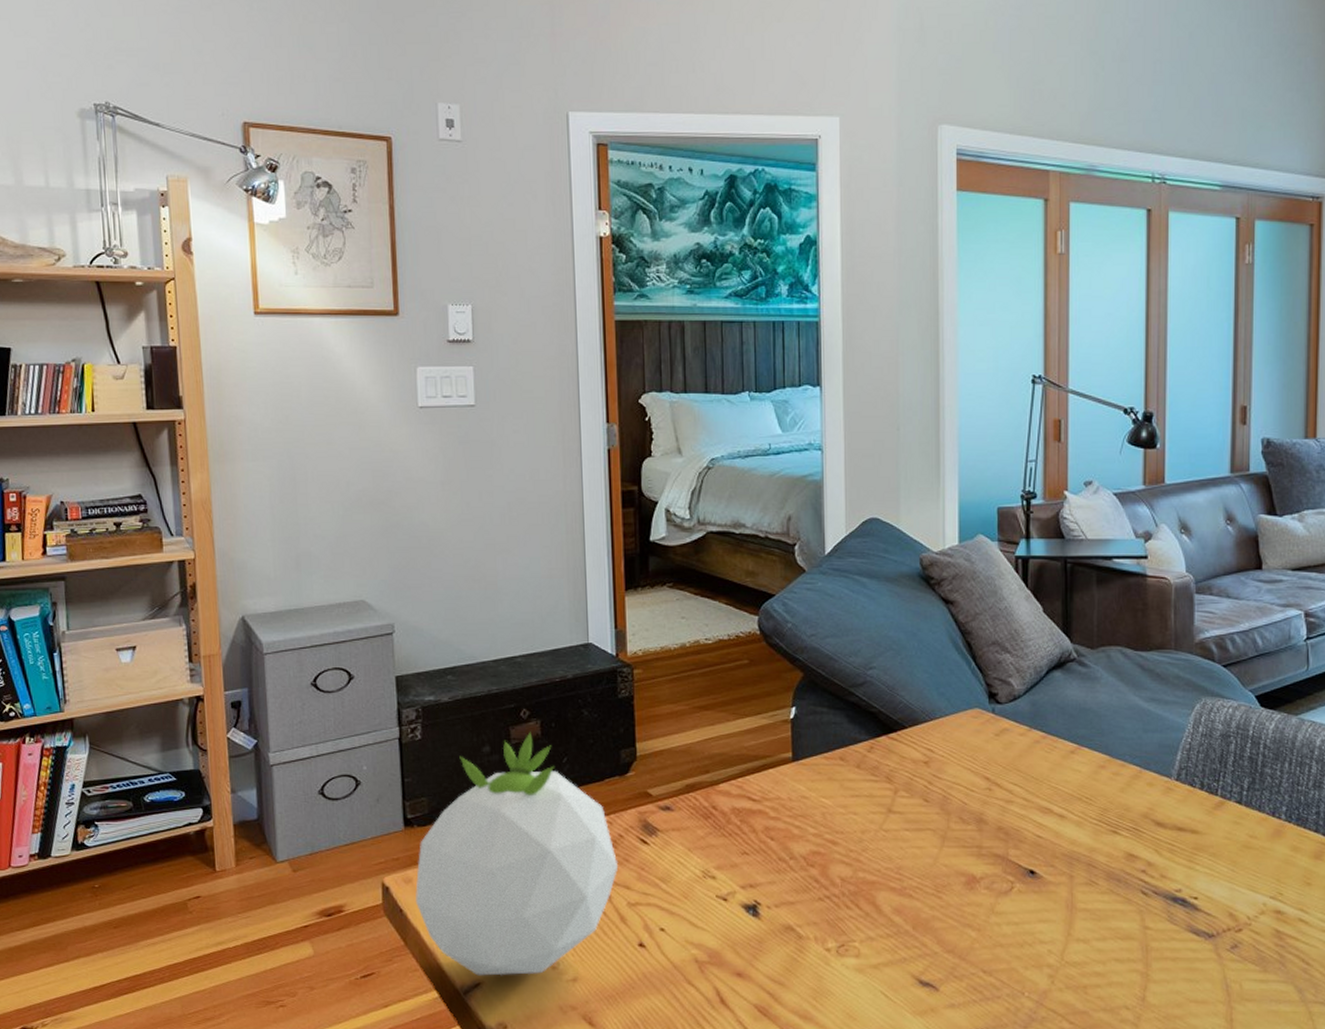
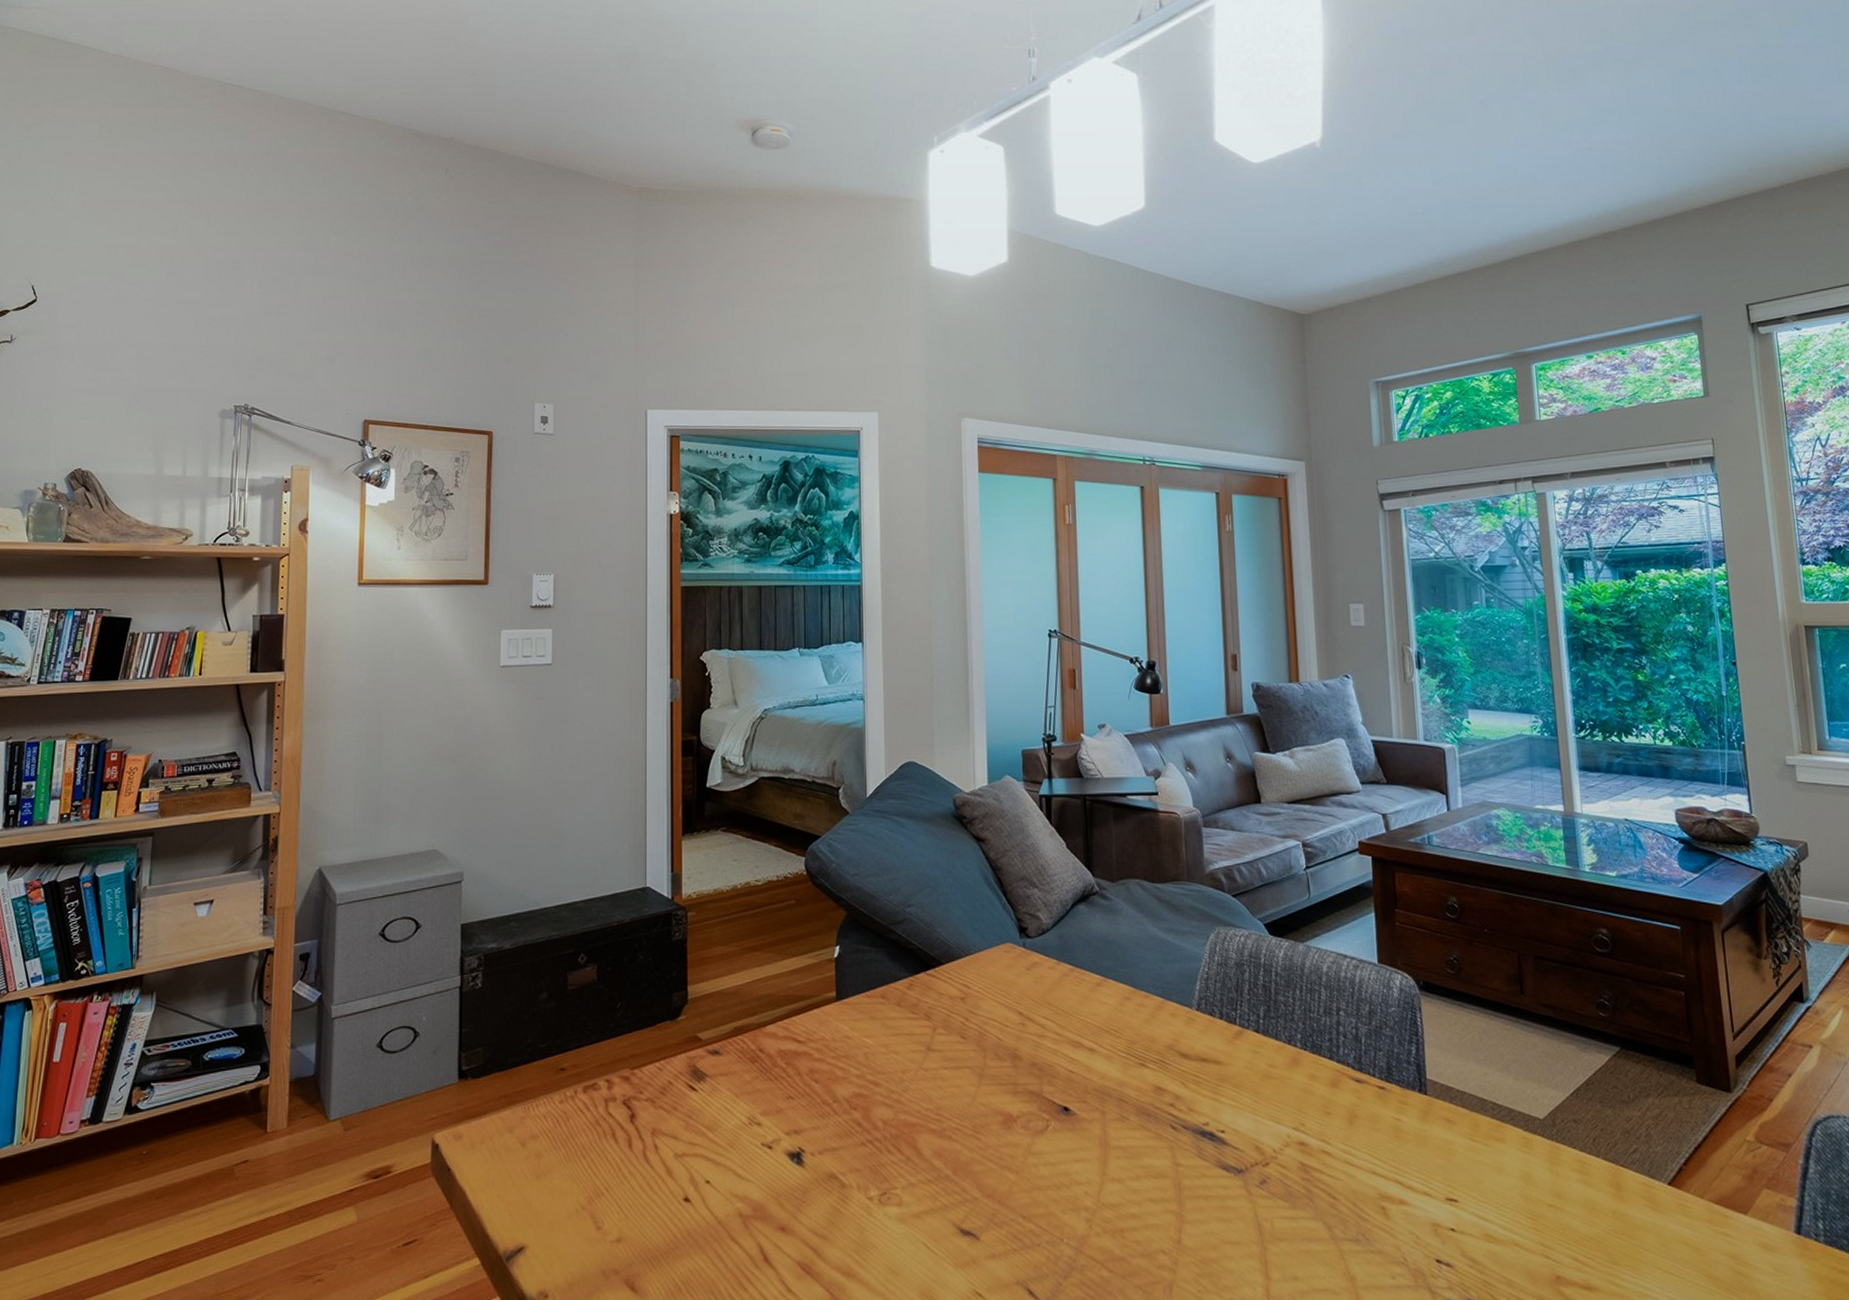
succulent plant: present [415,732,619,976] -> none [465,977,667,1239]

